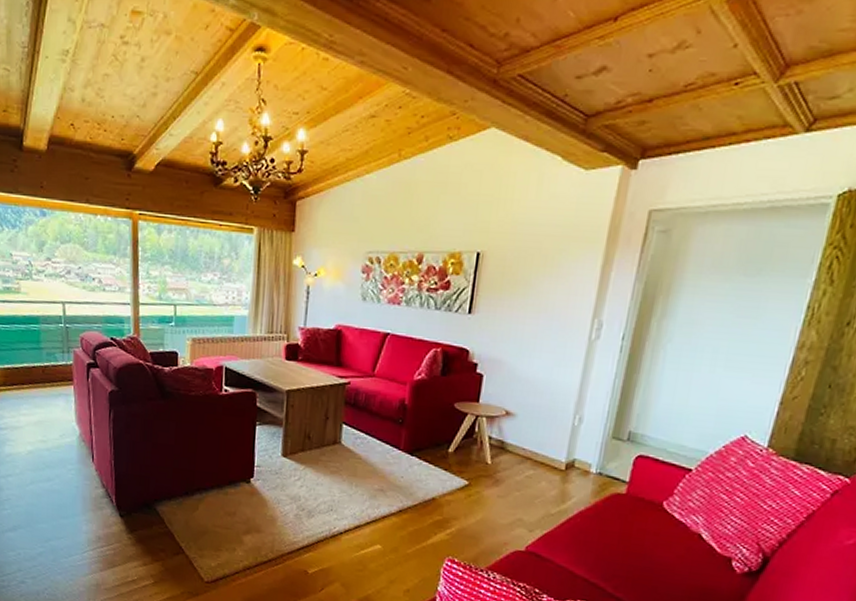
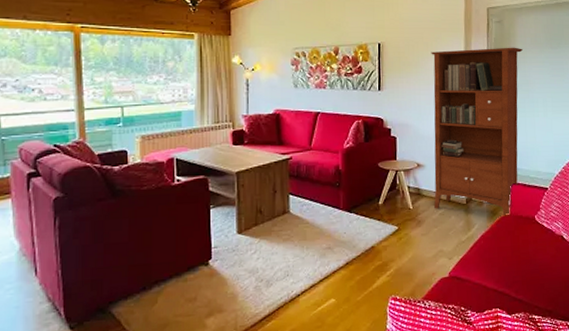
bookcase: none [520,268,695,495] -> present [431,47,523,216]

